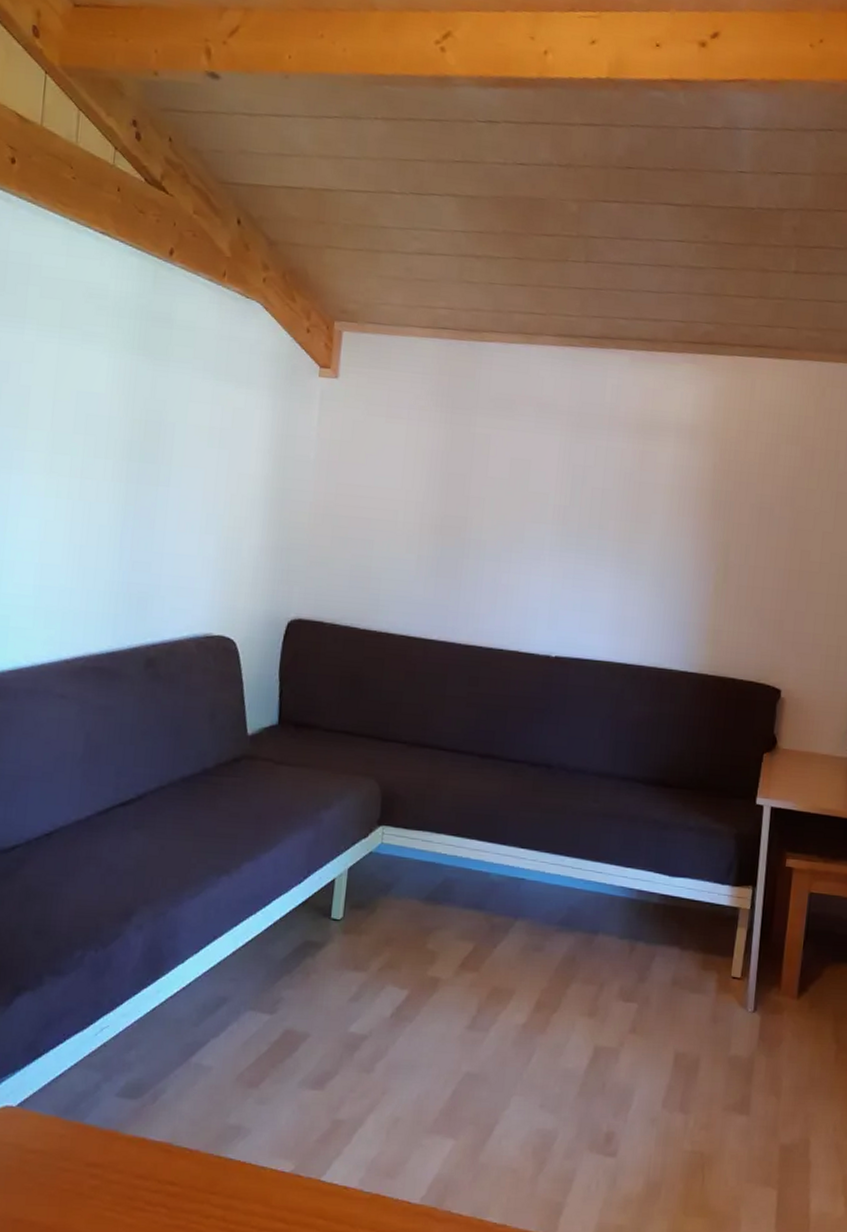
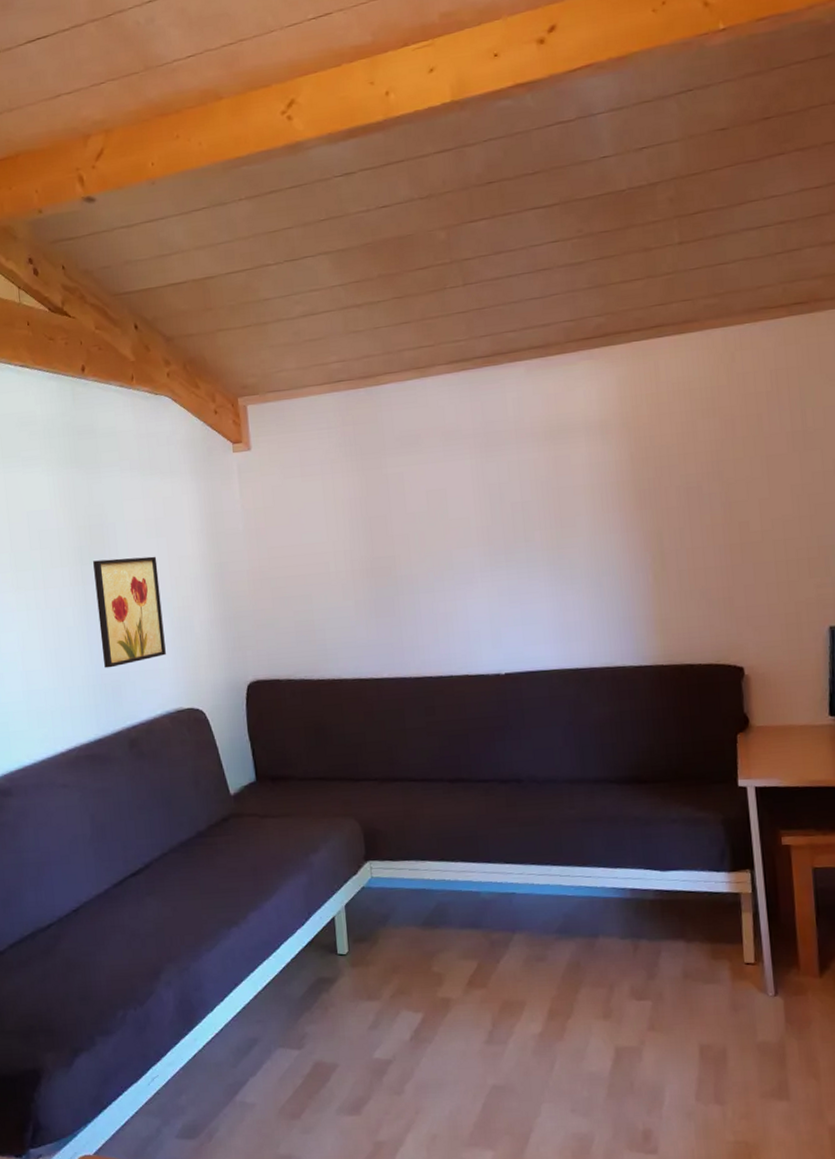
wall art: none [133,459,215,578] -> present [93,556,166,668]

